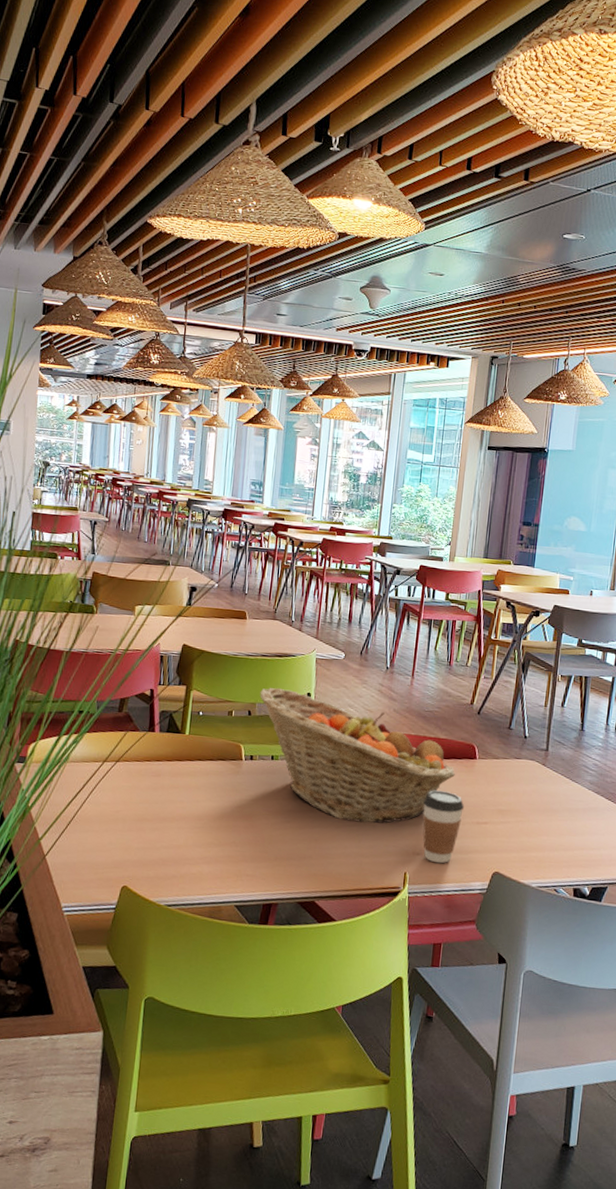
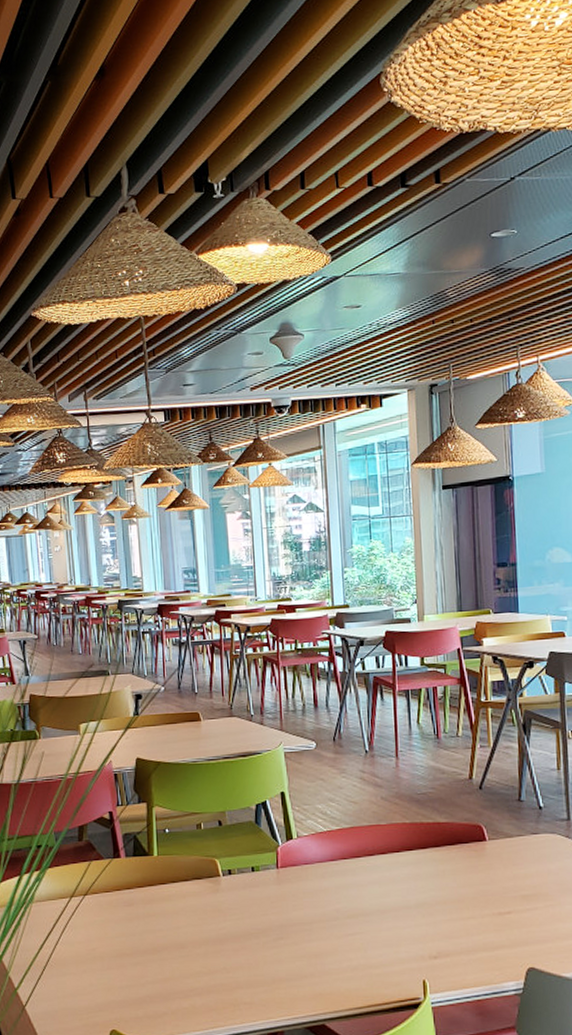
fruit basket: present [260,687,455,823] -> none [228,790,464,930]
coffee cup: present [422,790,465,864] -> none [432,882,482,966]

